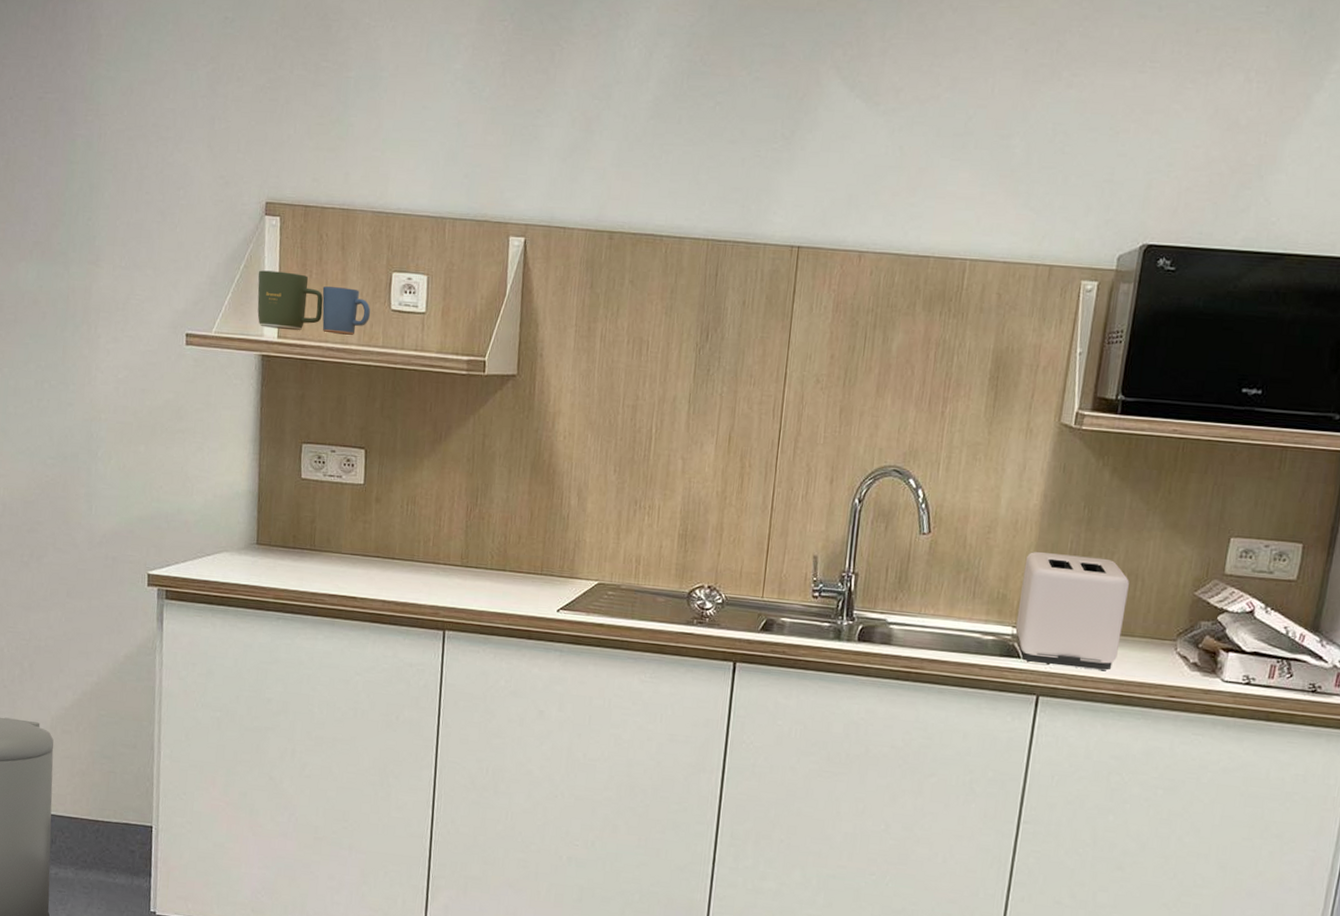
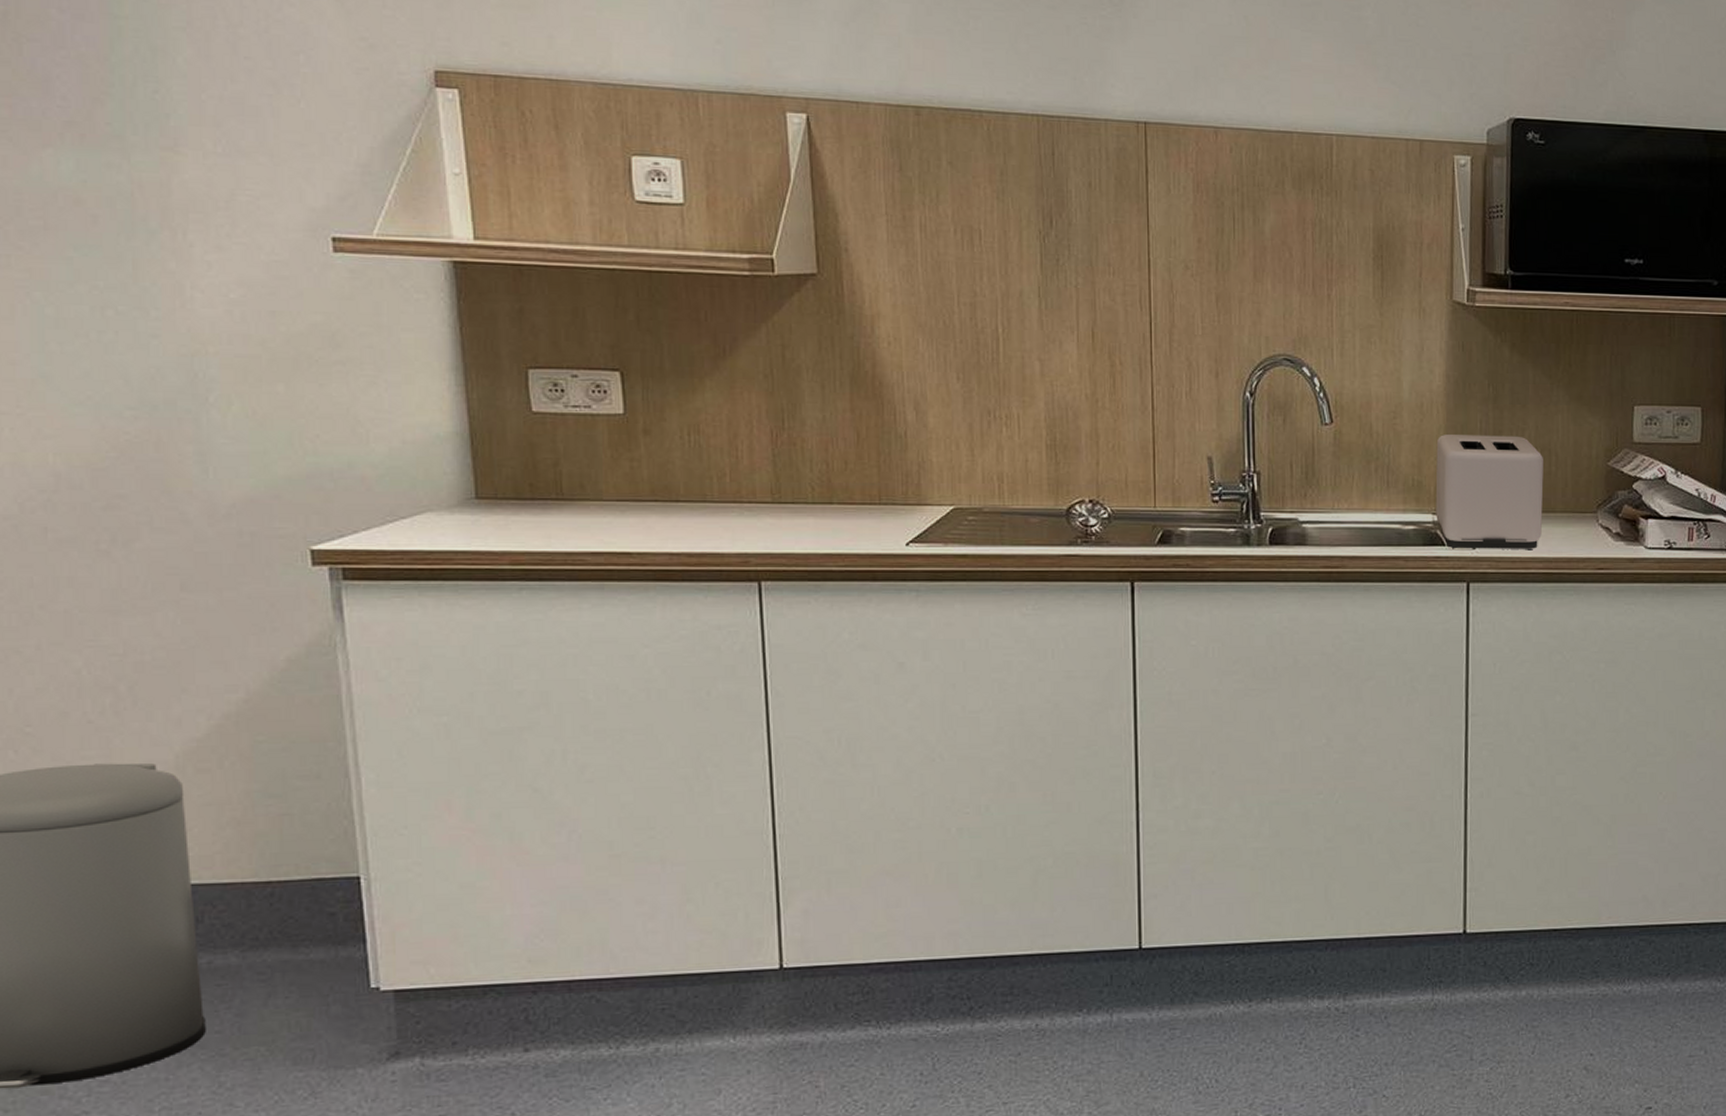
mug: present [257,270,323,331] -> none [434,155,537,230]
mug: present [322,286,371,335] -> none [533,173,607,233]

